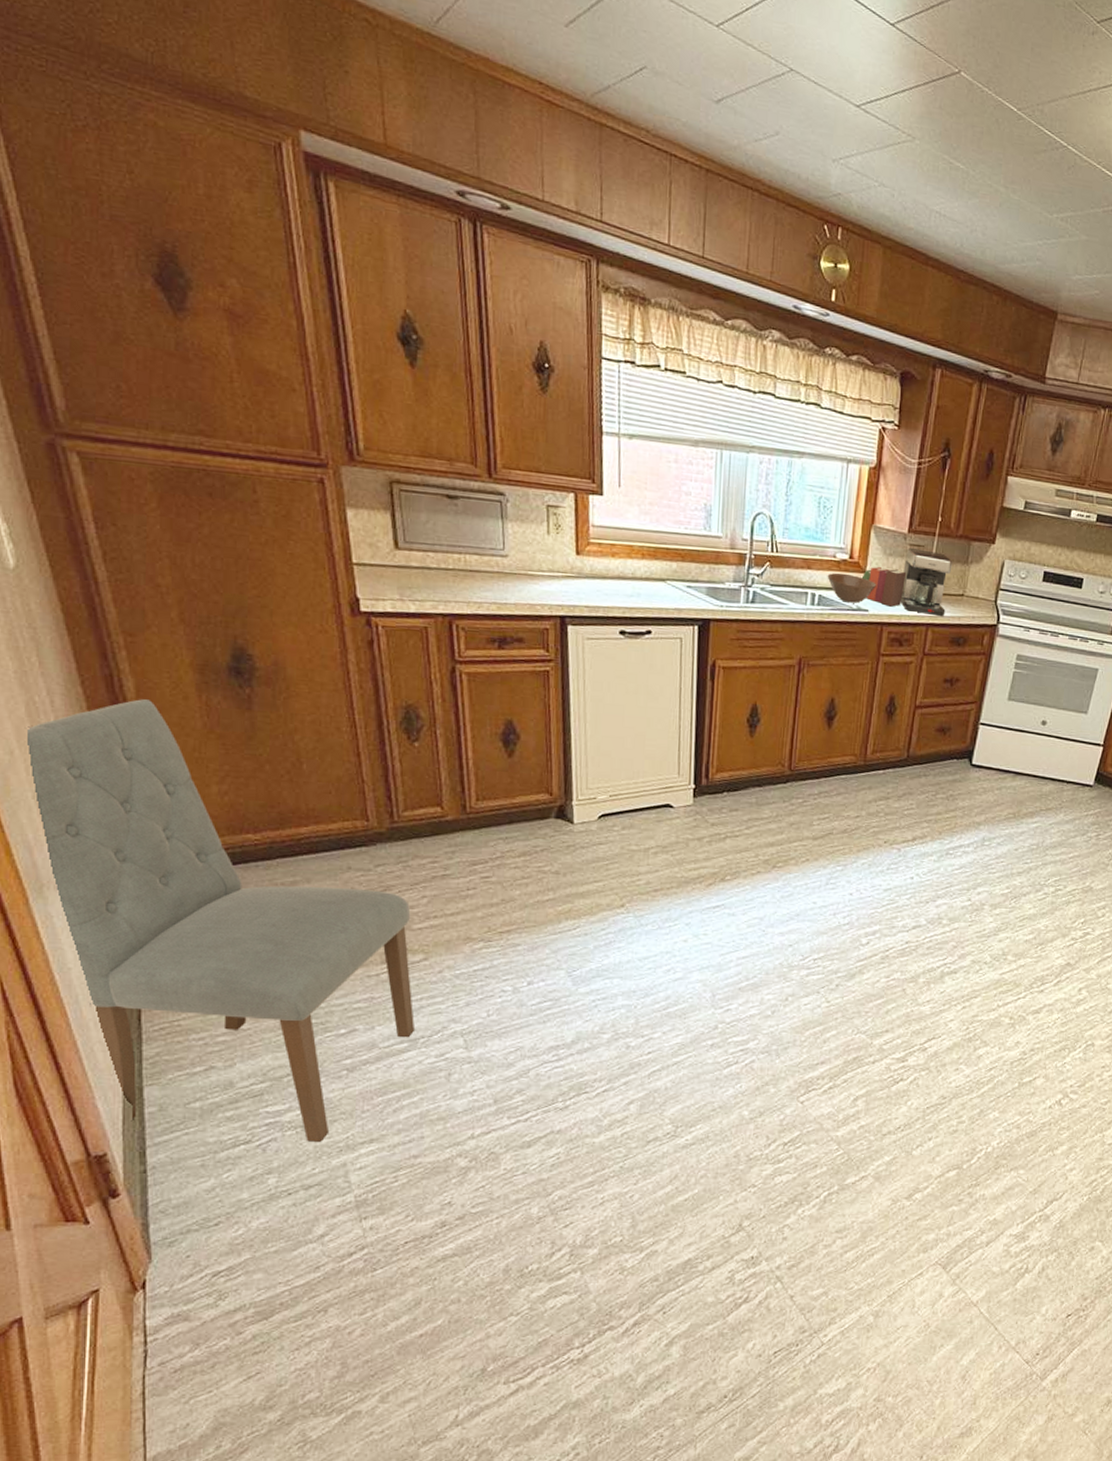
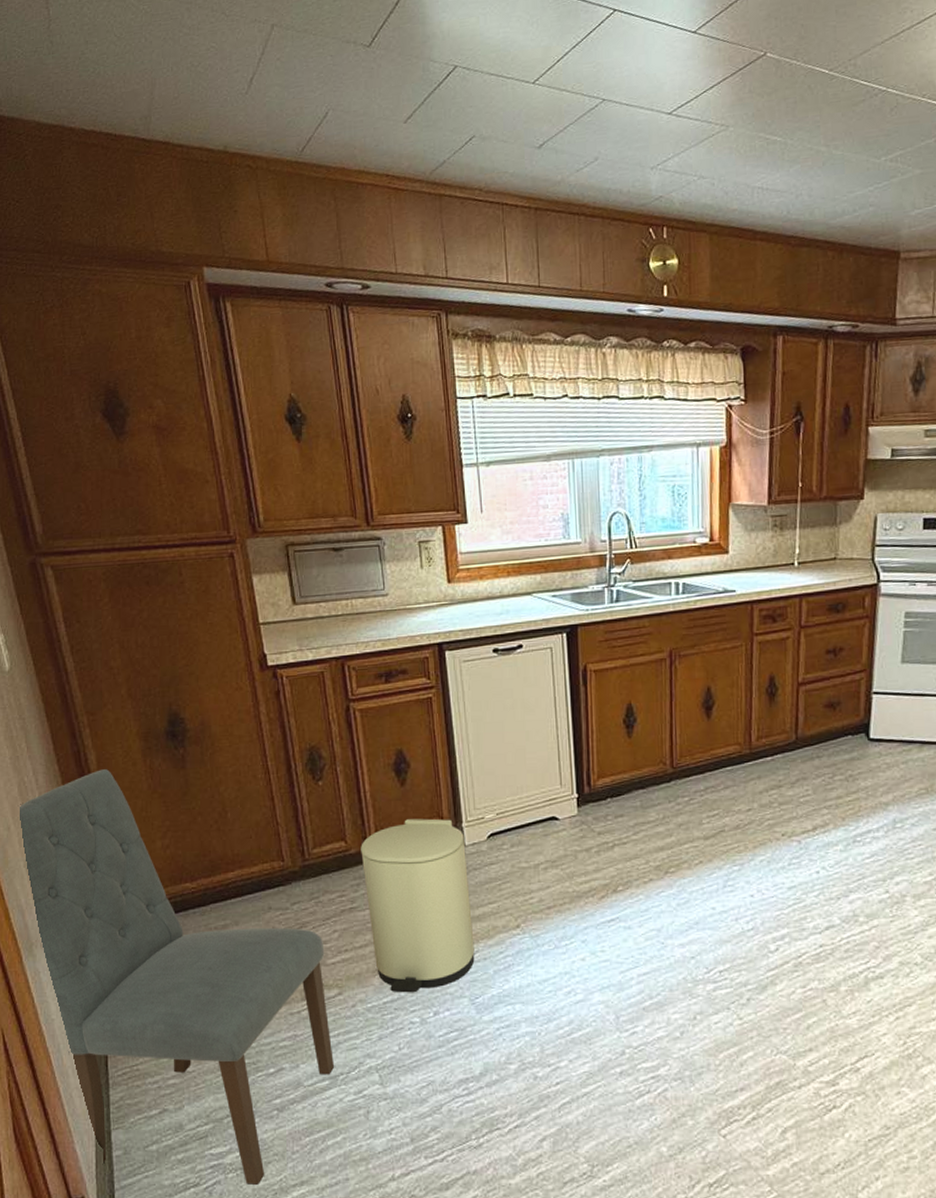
pedal bin: none [458,791,576,963] -> present [361,818,475,993]
bowl: present [827,572,877,603] -> none [689,557,741,586]
books: present [861,567,907,607] -> none [724,544,772,583]
coffee maker: present [900,548,953,616] -> none [767,518,820,585]

